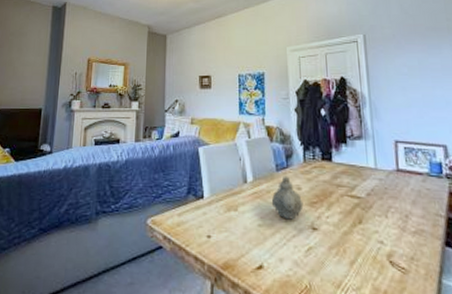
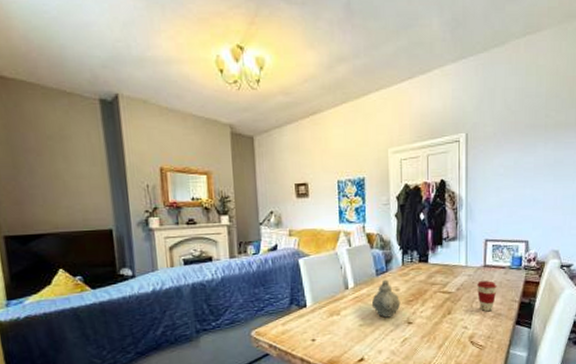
coffee cup: none [389,187,416,226] -> present [476,281,497,312]

